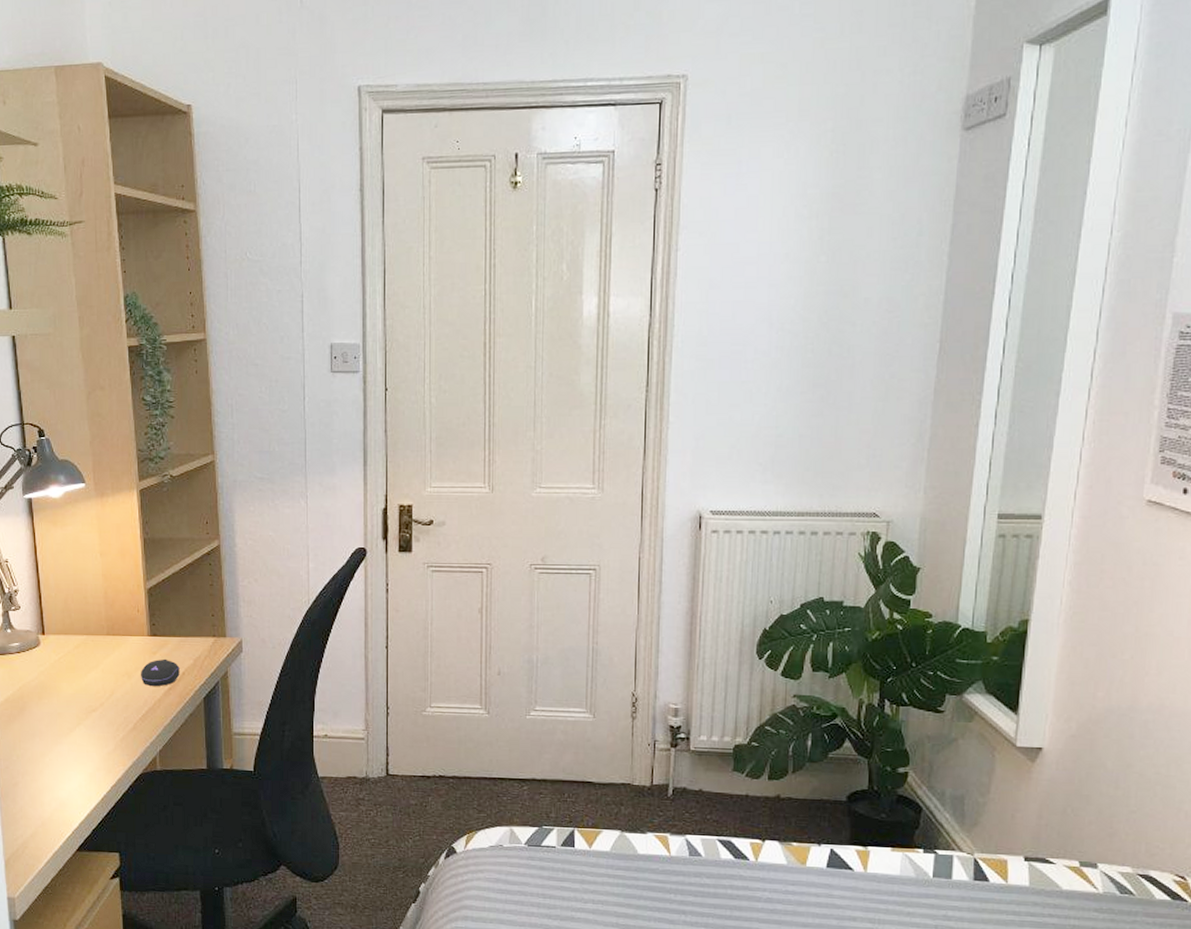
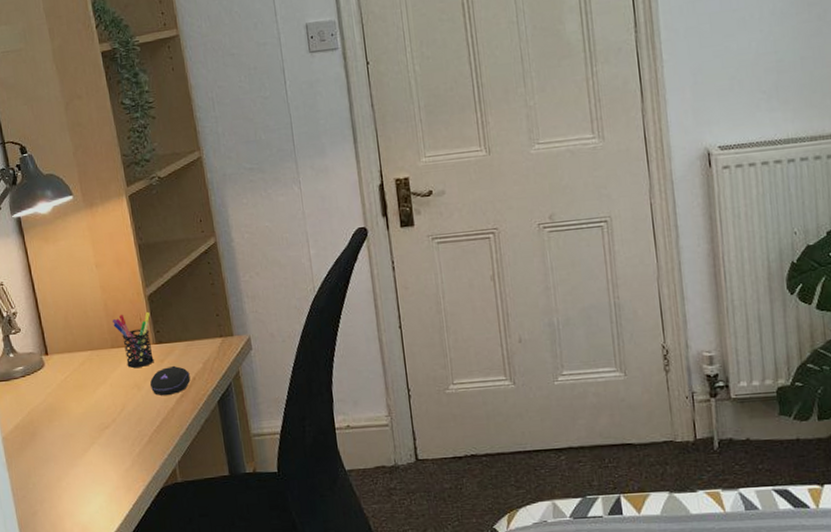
pen holder: none [111,603,148,656] -> present [113,311,154,368]

